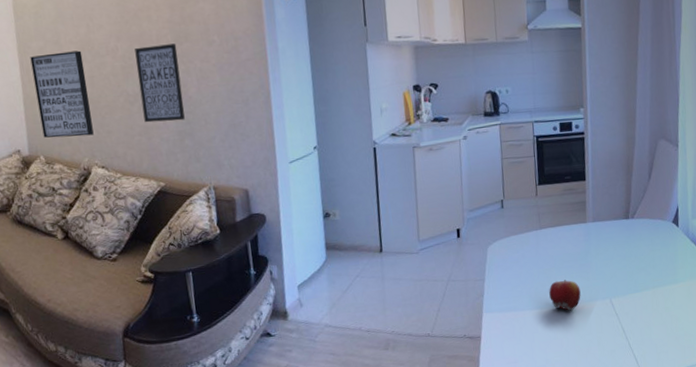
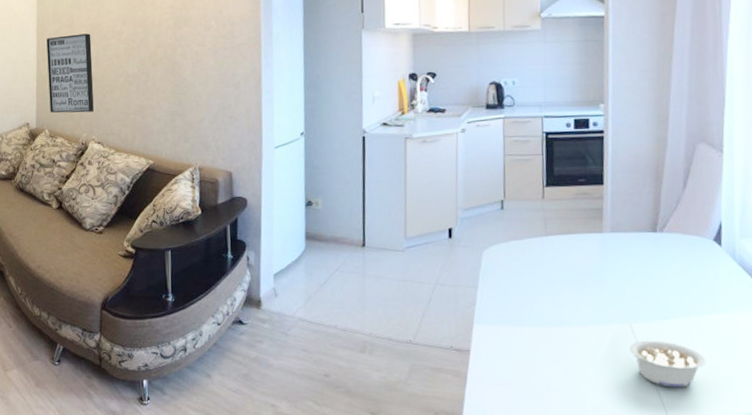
wall art: present [135,43,185,123] -> none [138,28,178,103]
apple: present [549,280,581,311] -> none [554,296,593,332]
legume: none [611,310,669,349] -> present [630,340,707,388]

